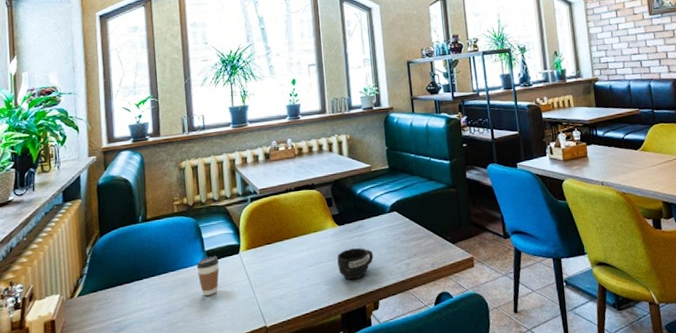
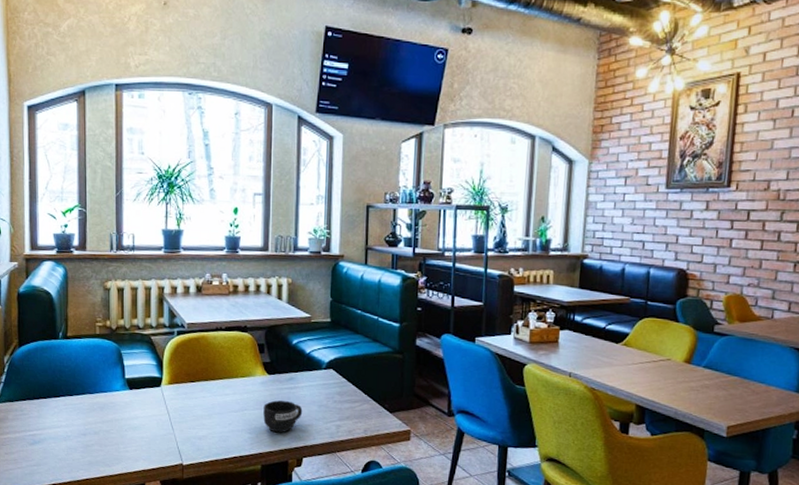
coffee cup: present [196,256,220,296] -> none [115,385,140,425]

